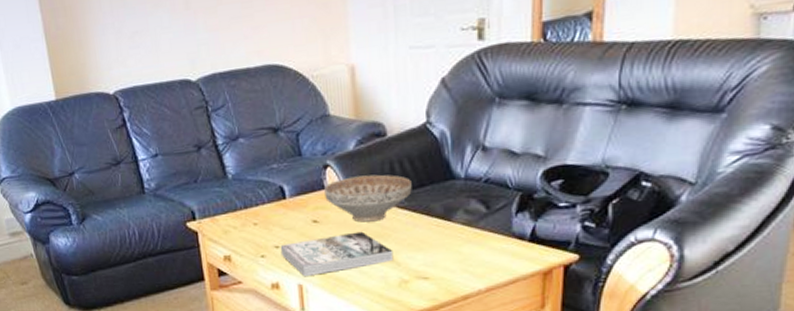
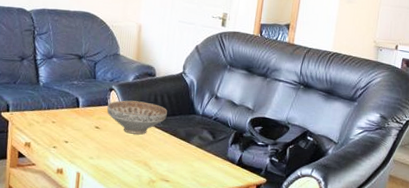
book: present [280,231,394,277] -> none [68,140,148,168]

